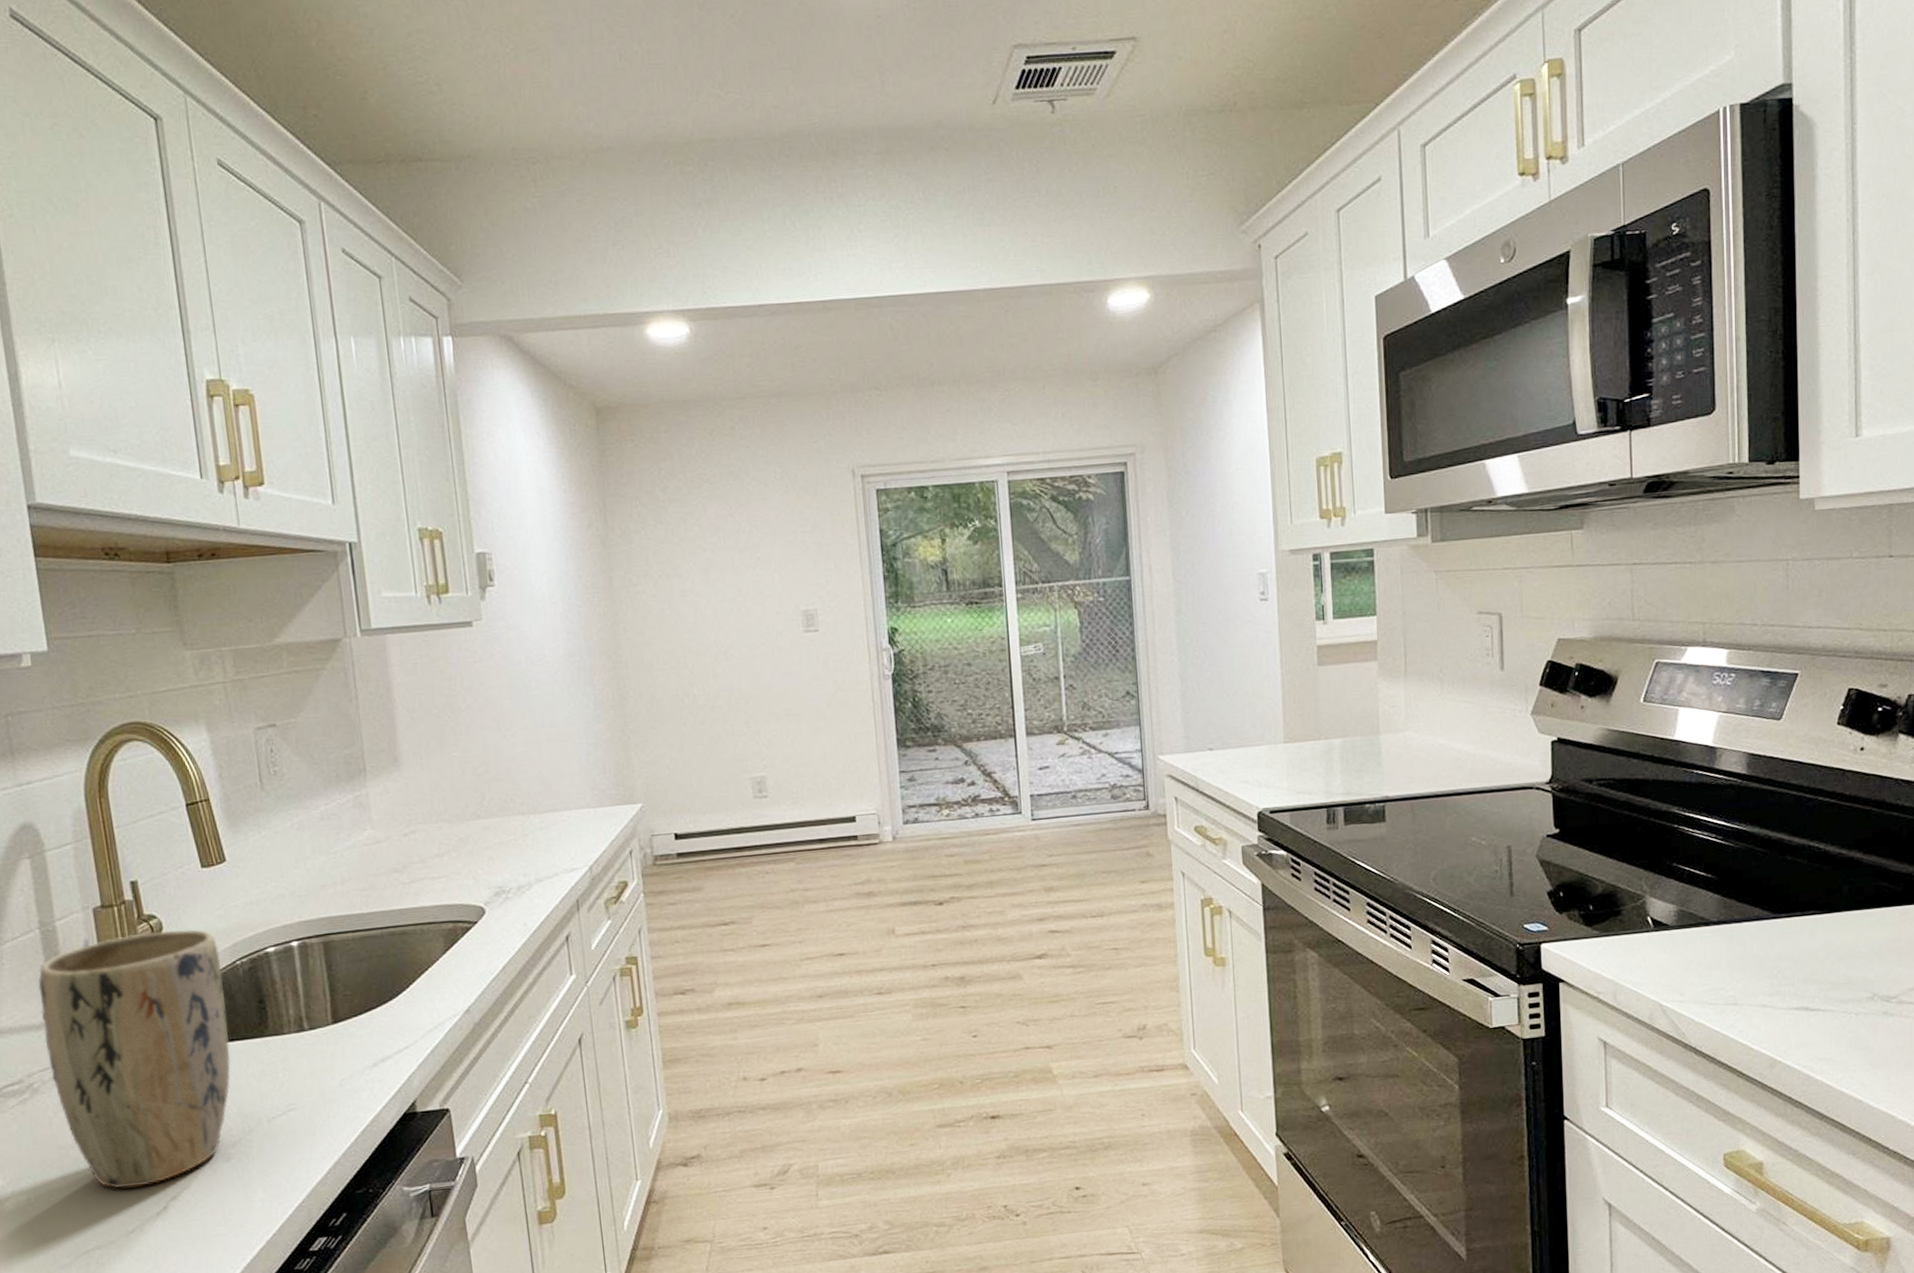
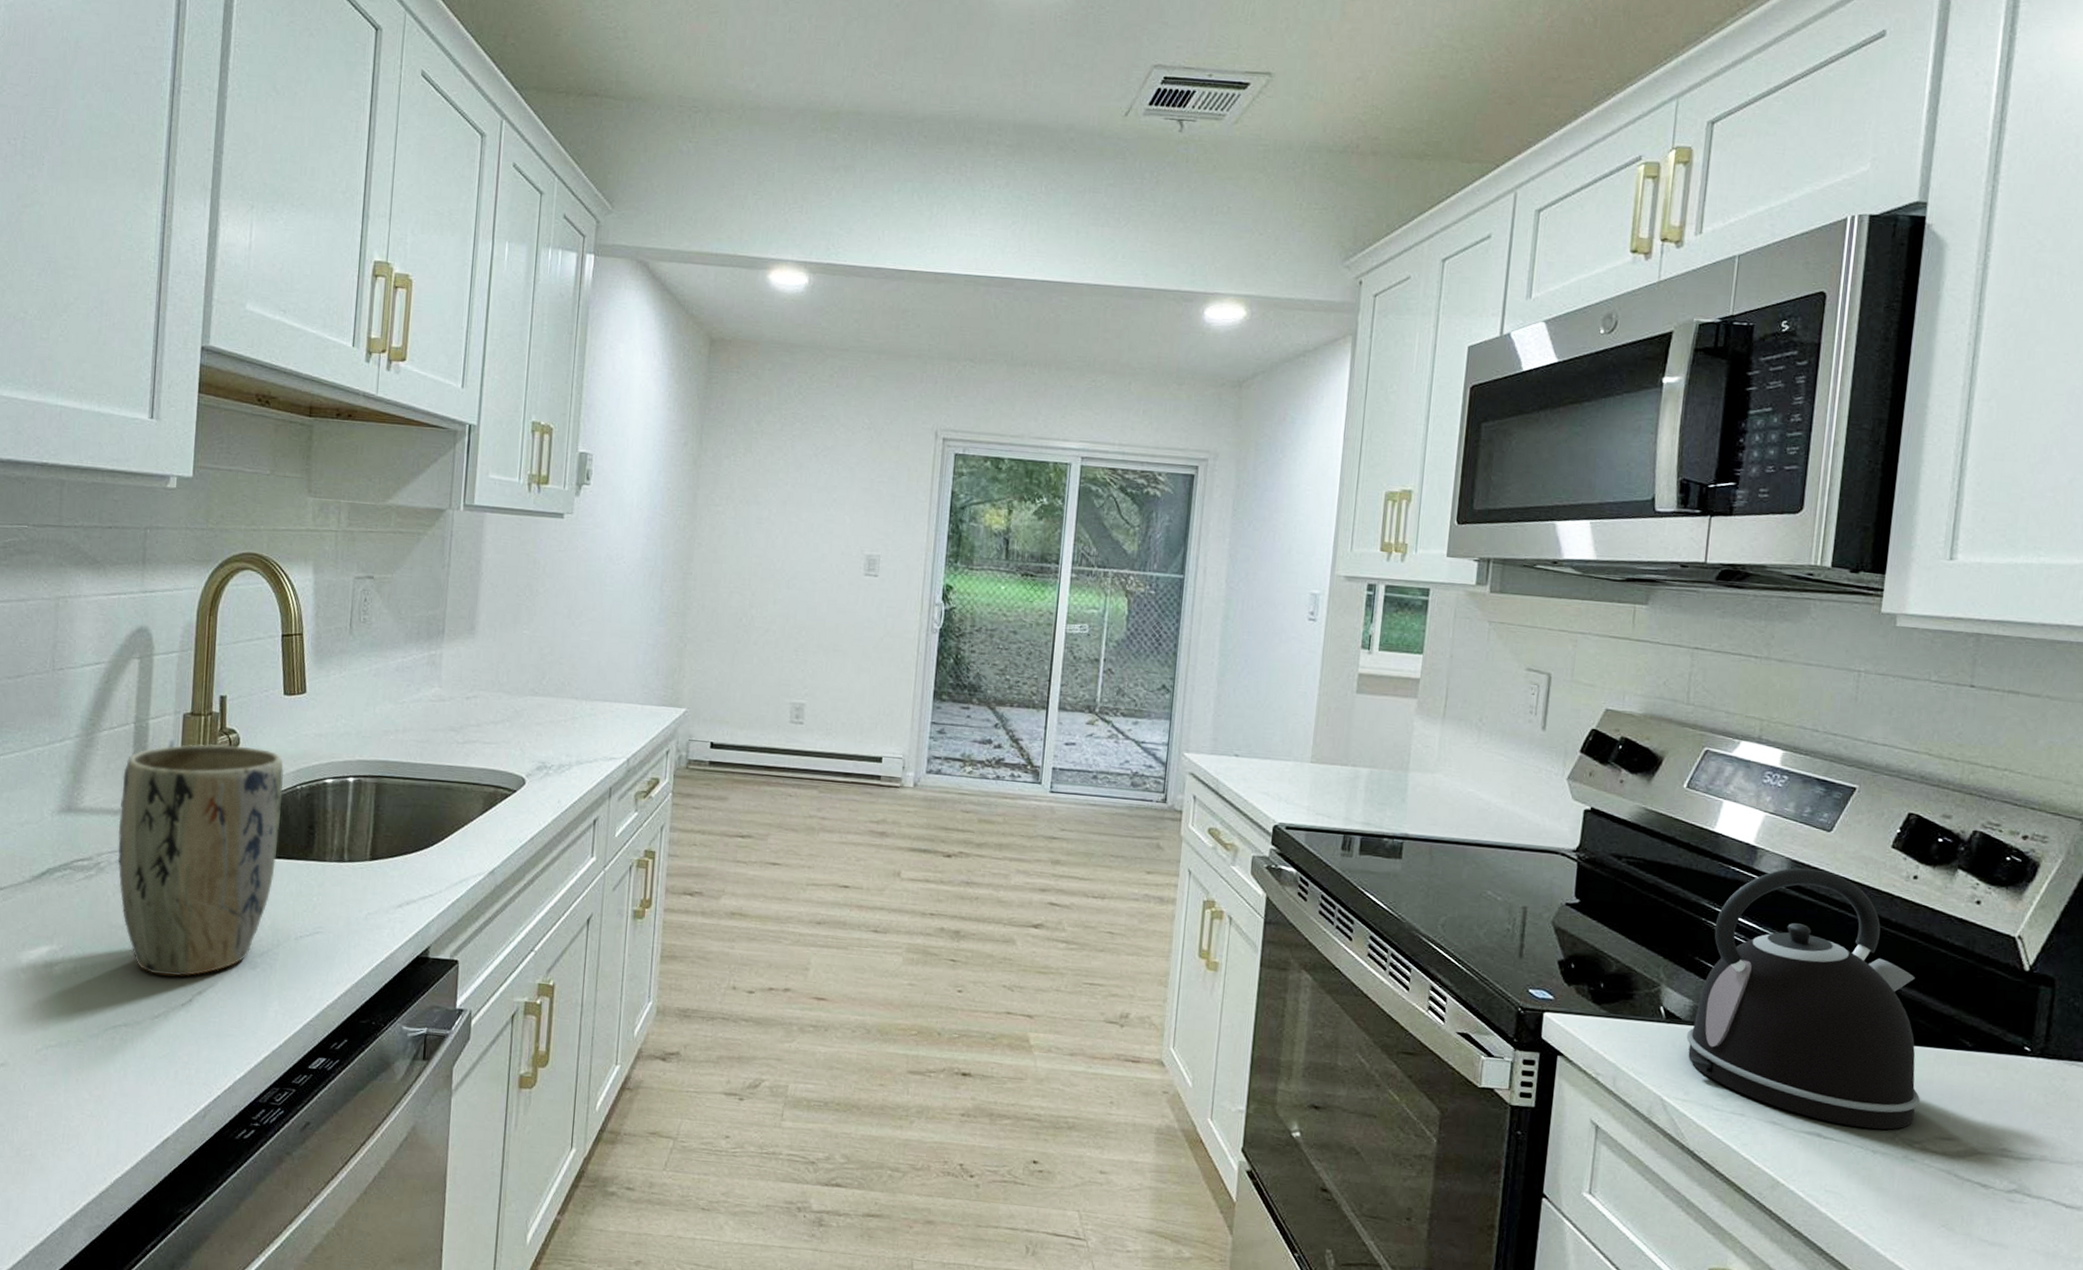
kettle: none [1675,758,1892,995] -> present [1686,868,1921,1130]

